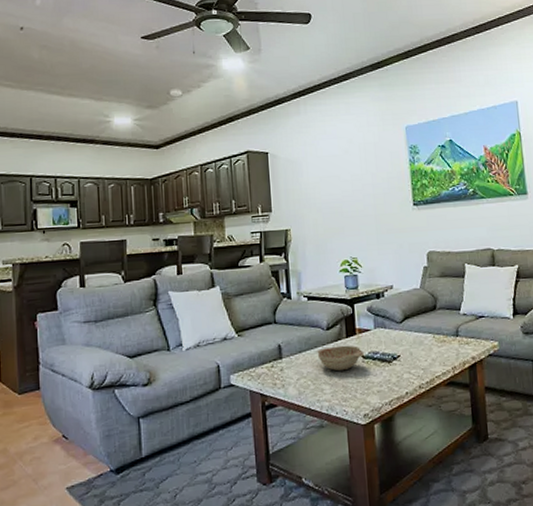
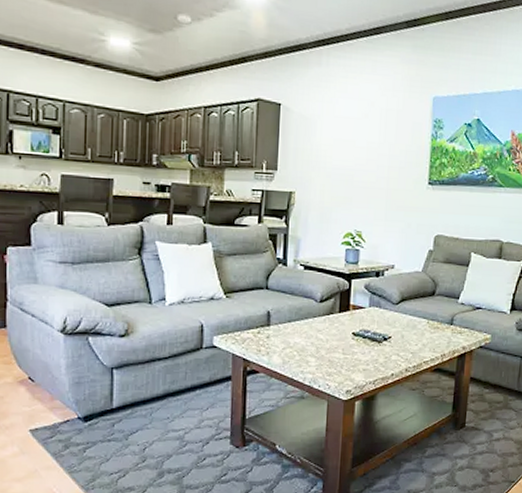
decorative bowl: present [317,345,365,372] -> none [307,320,356,346]

